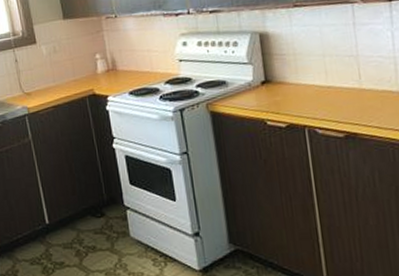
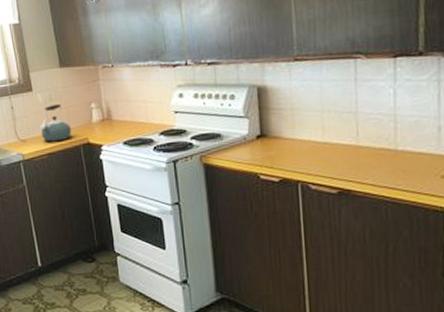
kettle: none [45,56,77,95] -> present [40,104,72,142]

